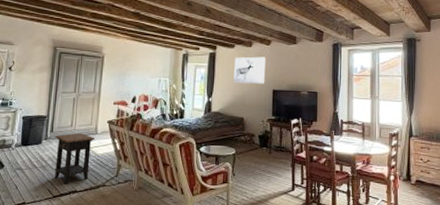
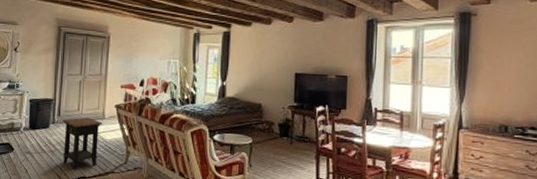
wall art: present [233,56,266,84] -> none [250,35,287,67]

